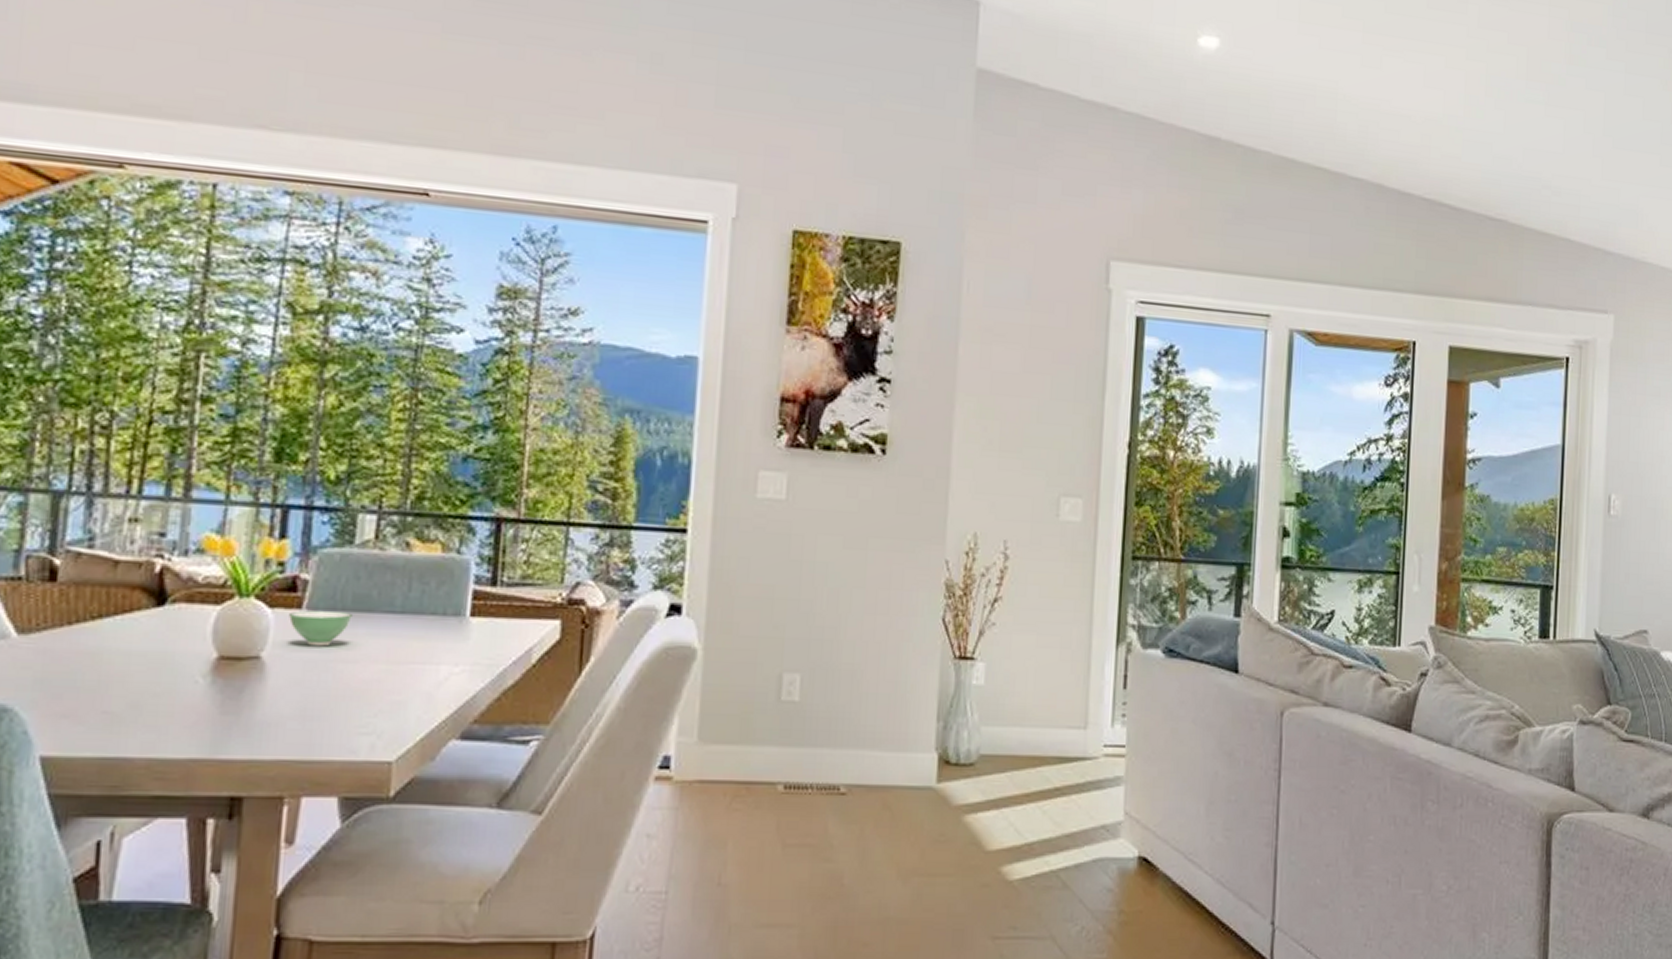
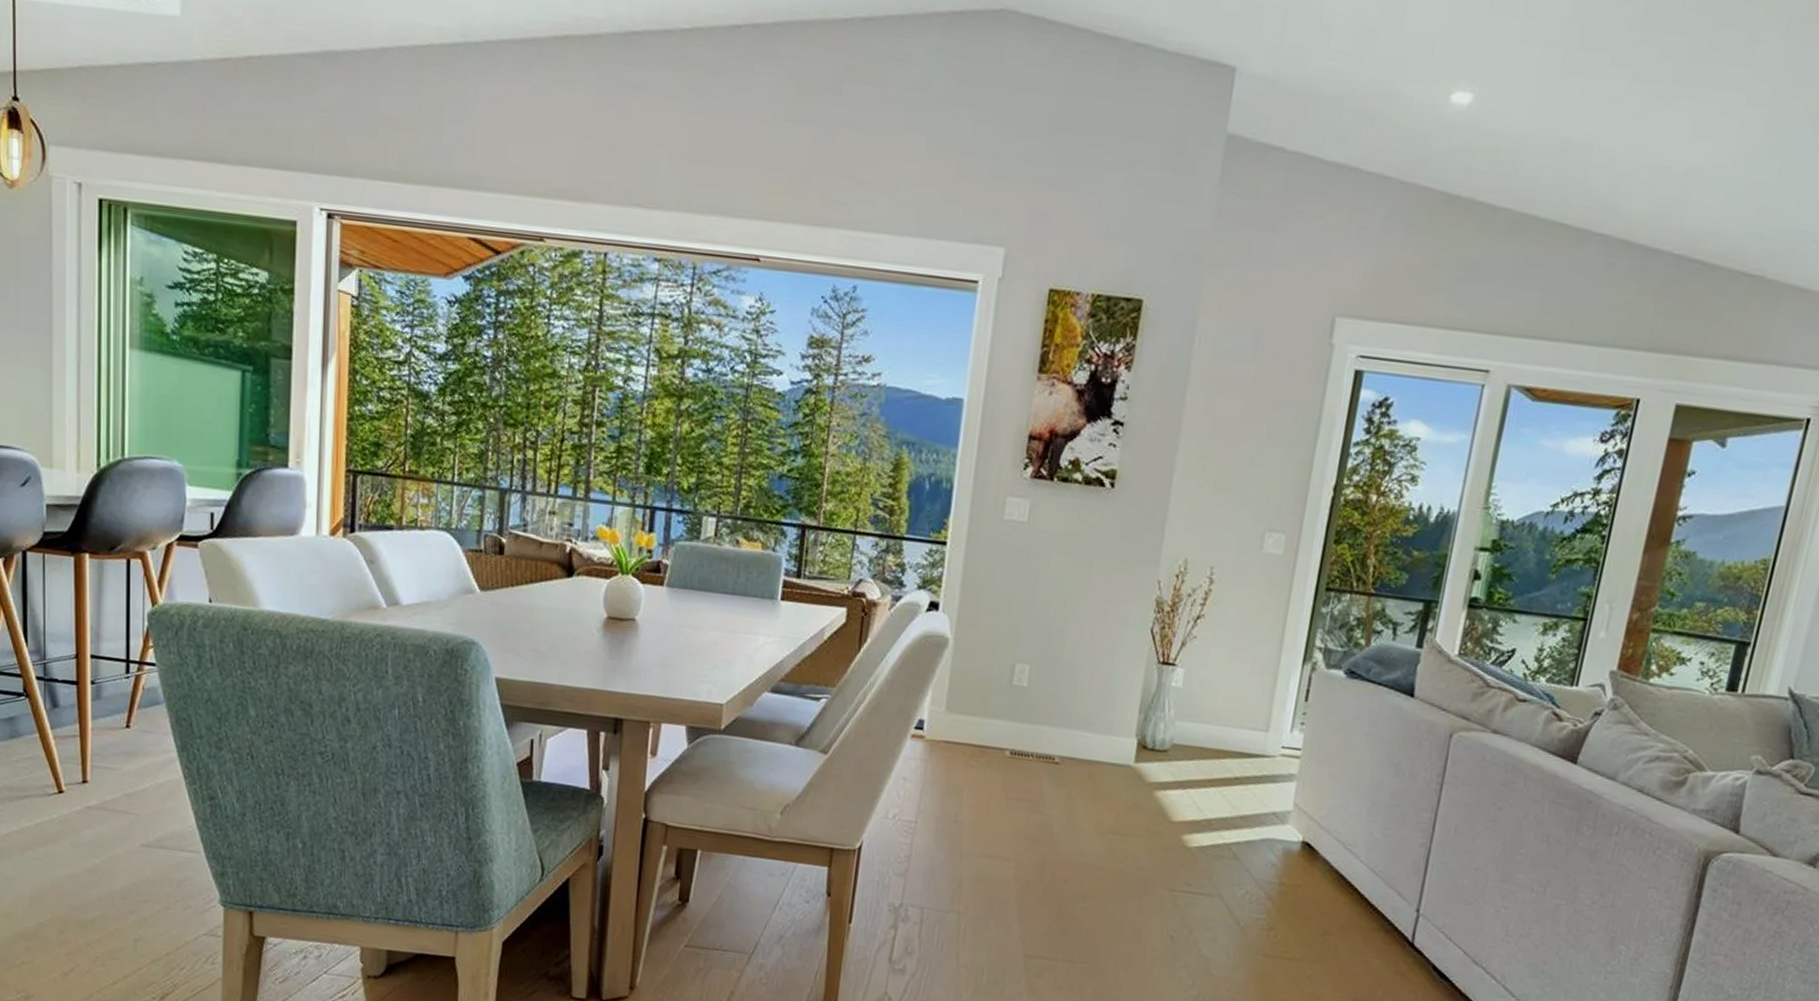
bowl: present [289,611,352,647] -> none [655,587,698,616]

